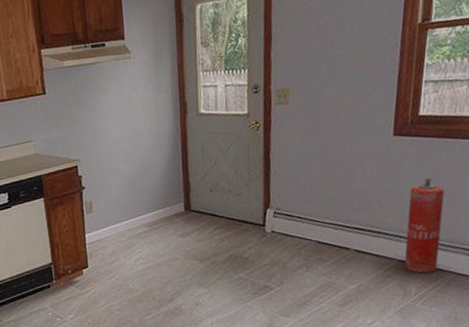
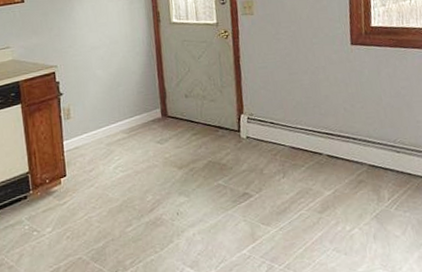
fire extinguisher: present [404,177,444,274] -> none [371,83,406,178]

